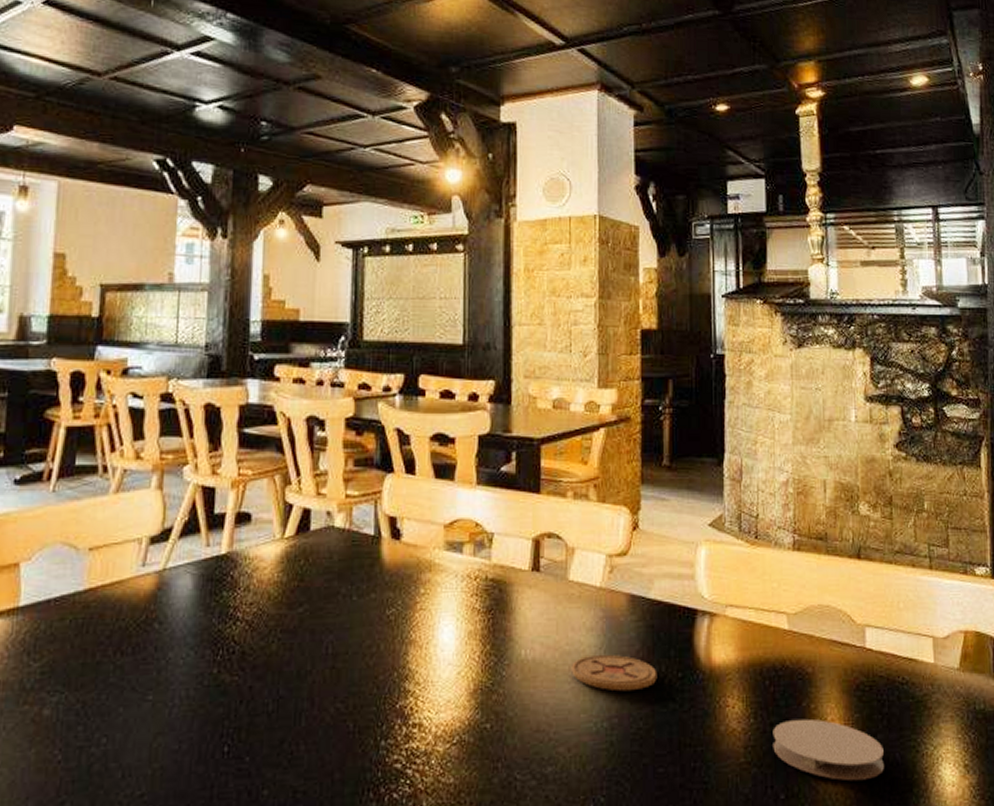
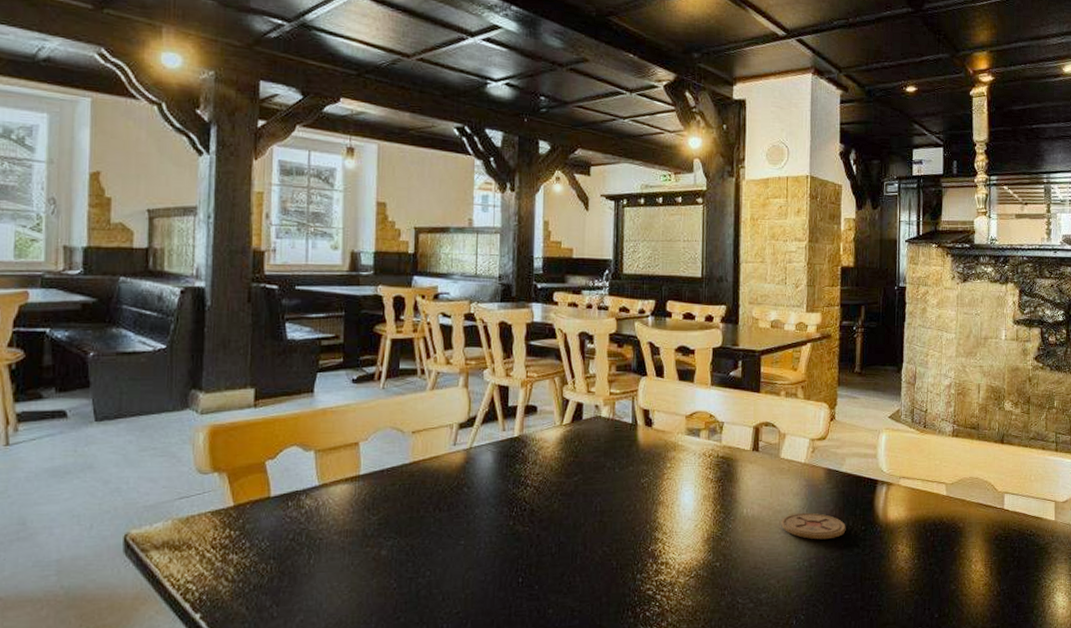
coaster: present [773,718,885,781] -> none [931,560,1014,605]

